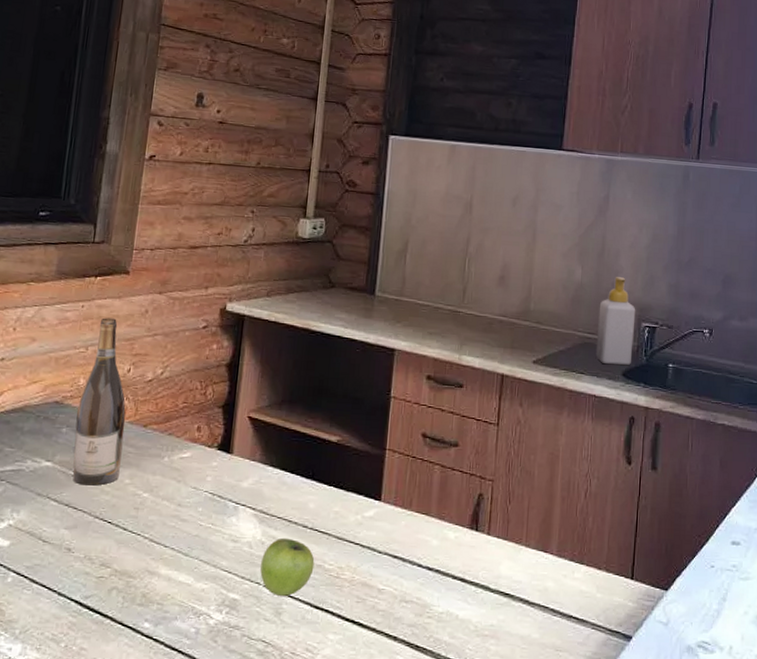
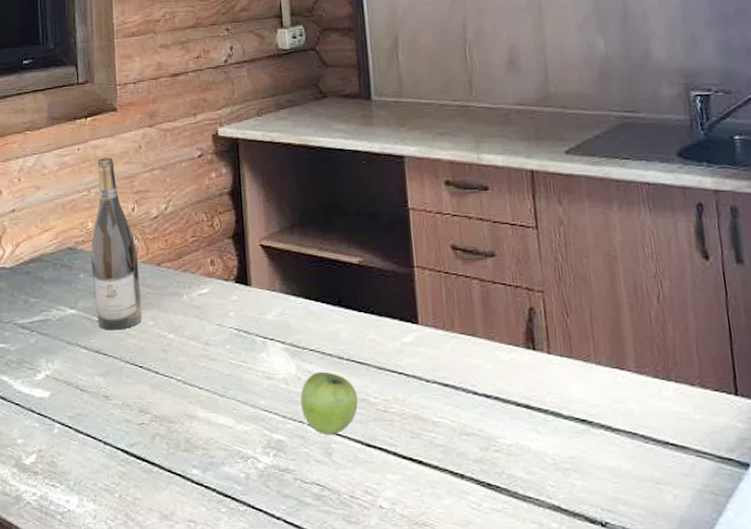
soap bottle: present [595,277,636,366] -> none [633,42,686,146]

